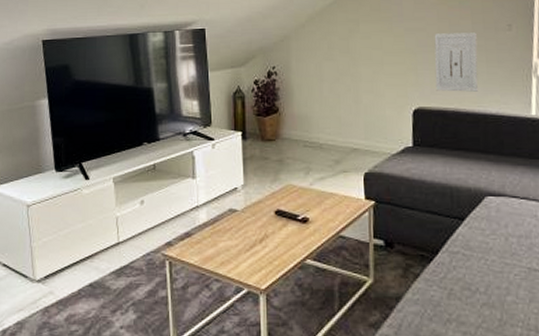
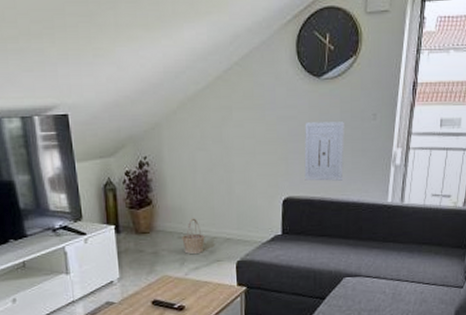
basket: none [307,126,331,164] -> present [182,218,205,255]

